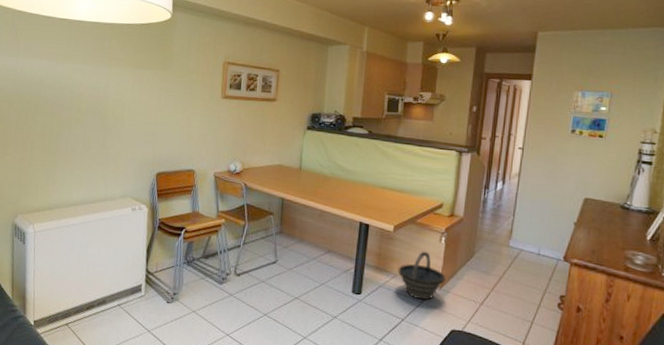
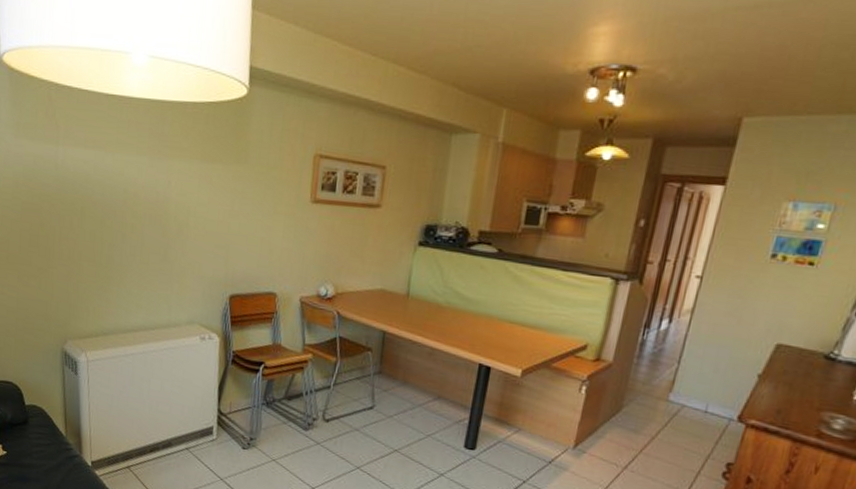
bucket: present [398,251,446,301] -> none [522,402,583,461]

